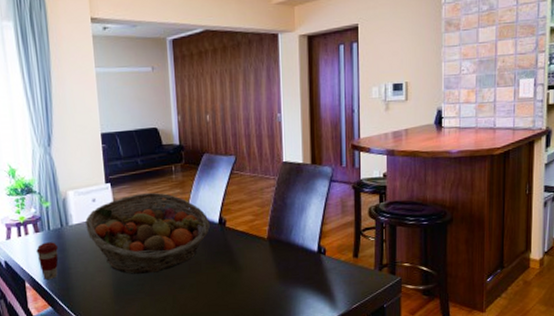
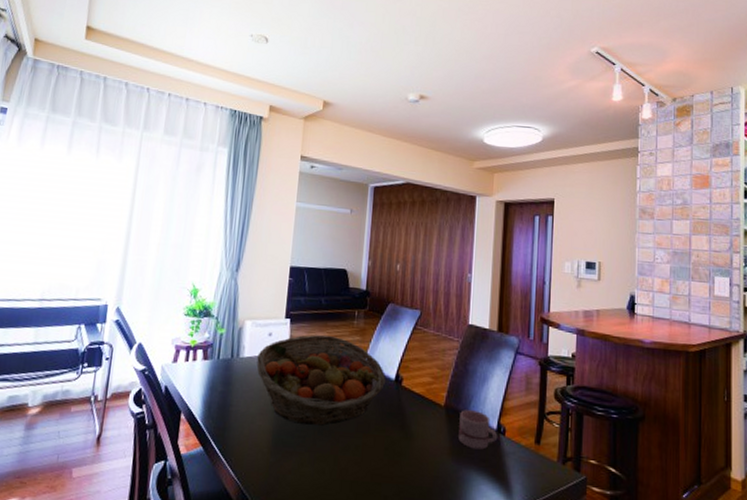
coffee cup: present [36,242,59,279] -> none [200,372,224,415]
mug: none [283,238,319,271] -> present [458,410,498,450]

